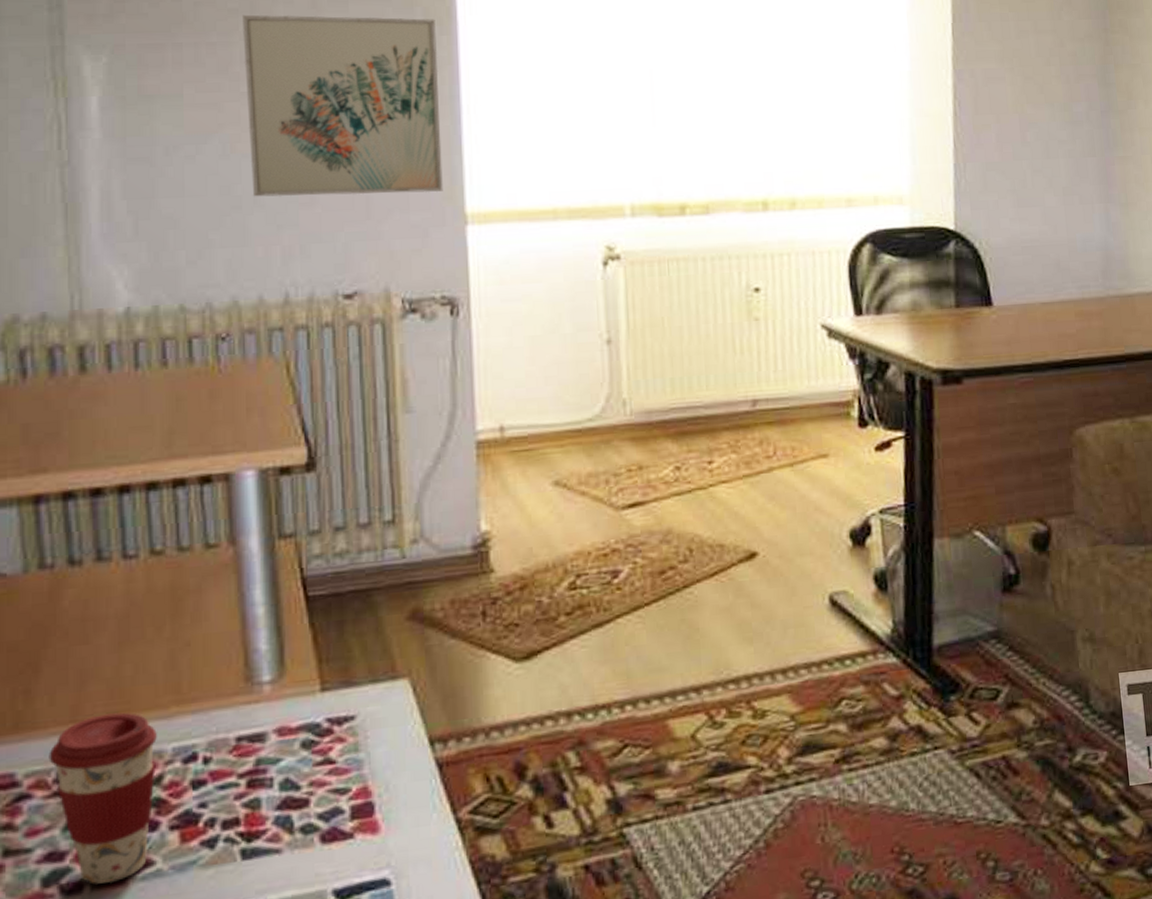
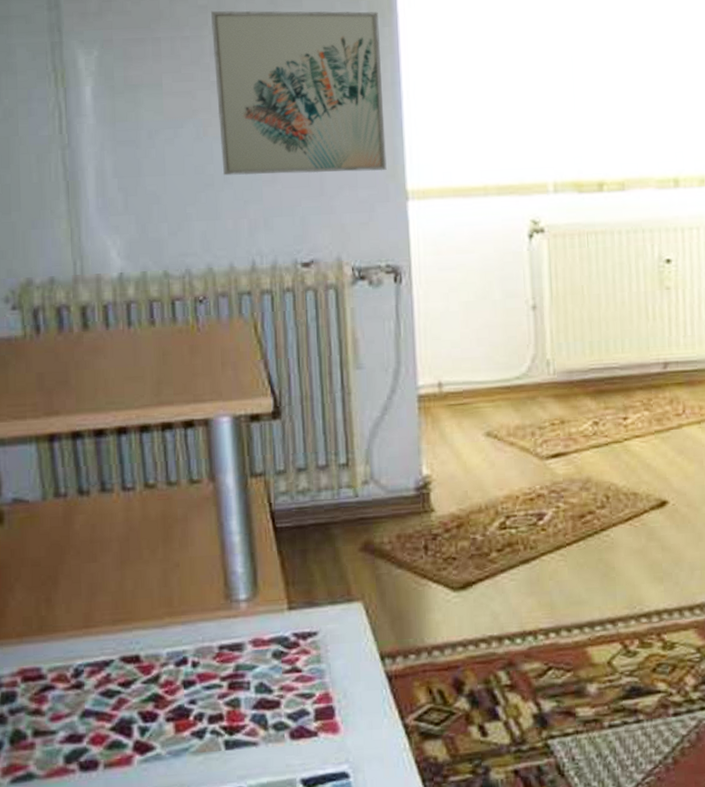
coffee cup: present [49,712,157,885] -> none [67,621,154,763]

